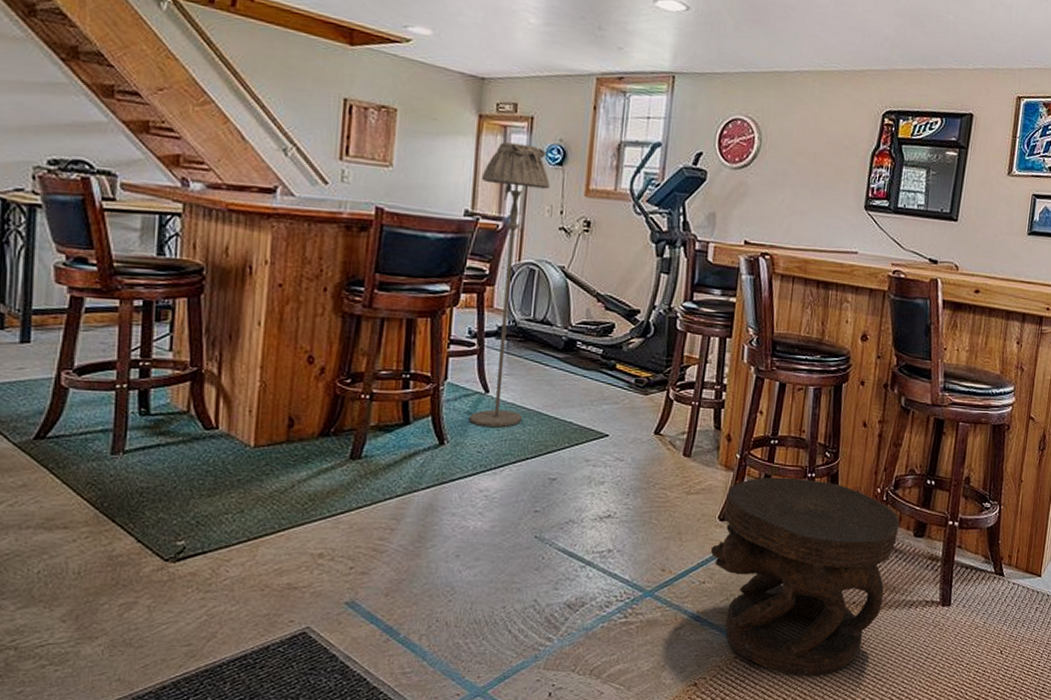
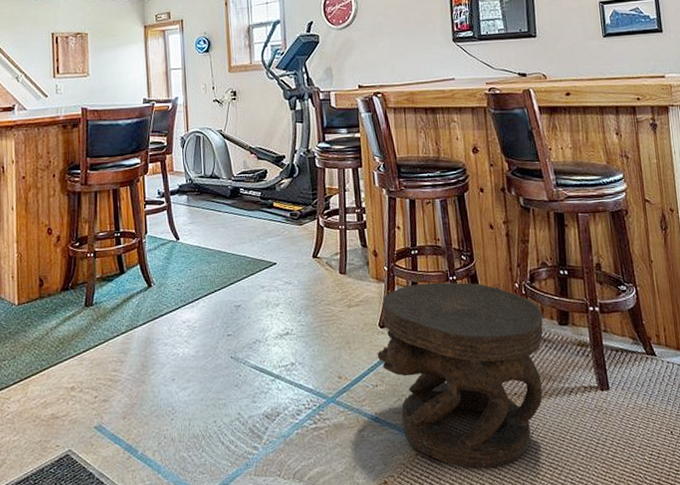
floor lamp: present [469,142,550,428] -> none [152,41,207,269]

